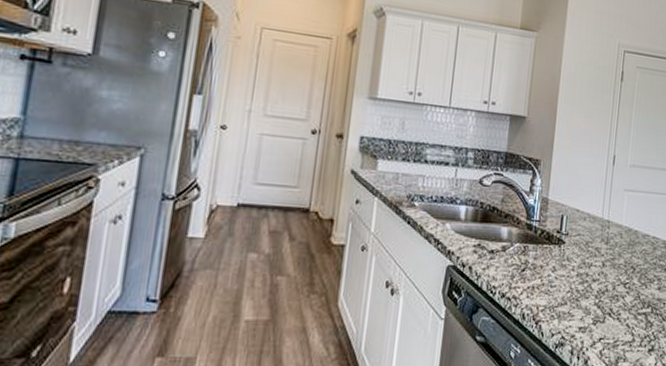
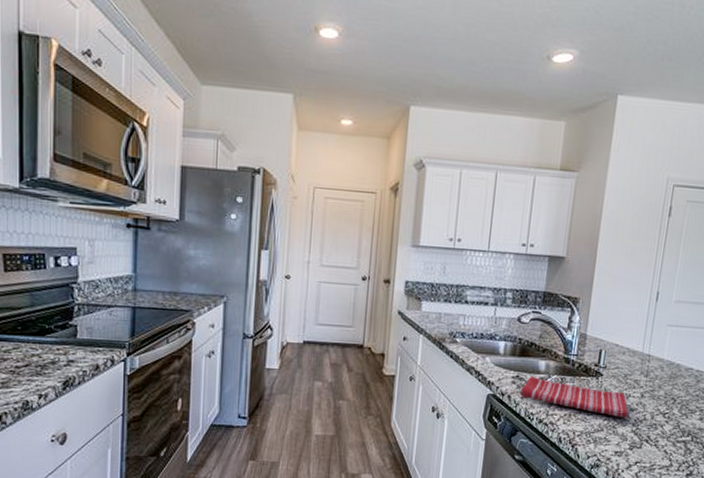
dish towel: none [482,244,591,289] -> present [520,375,628,417]

